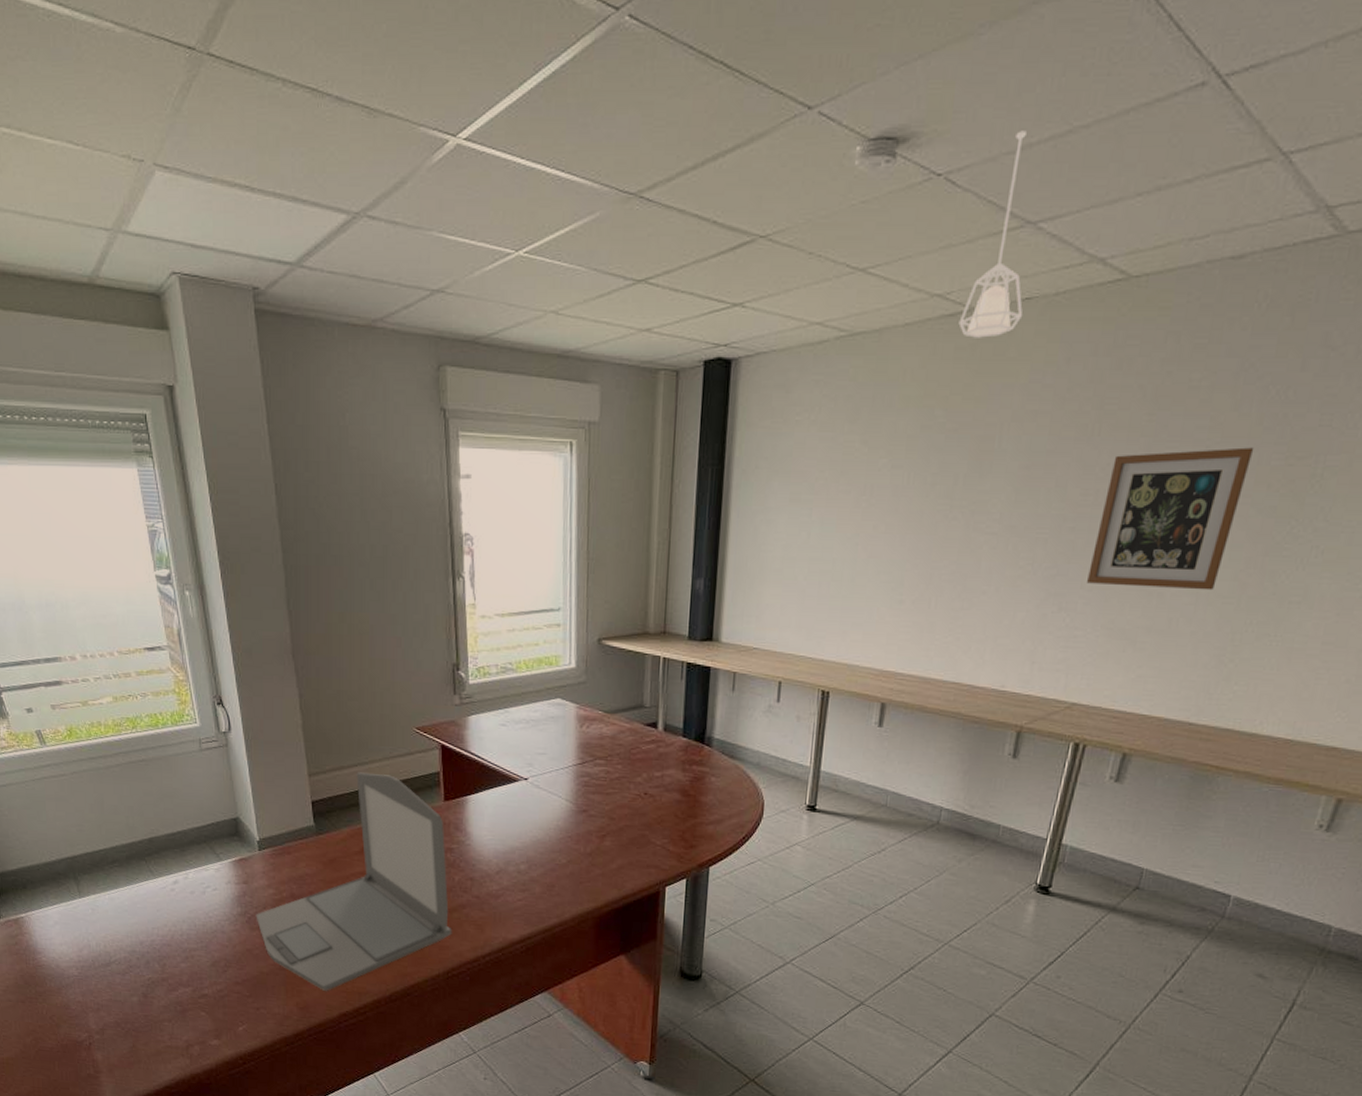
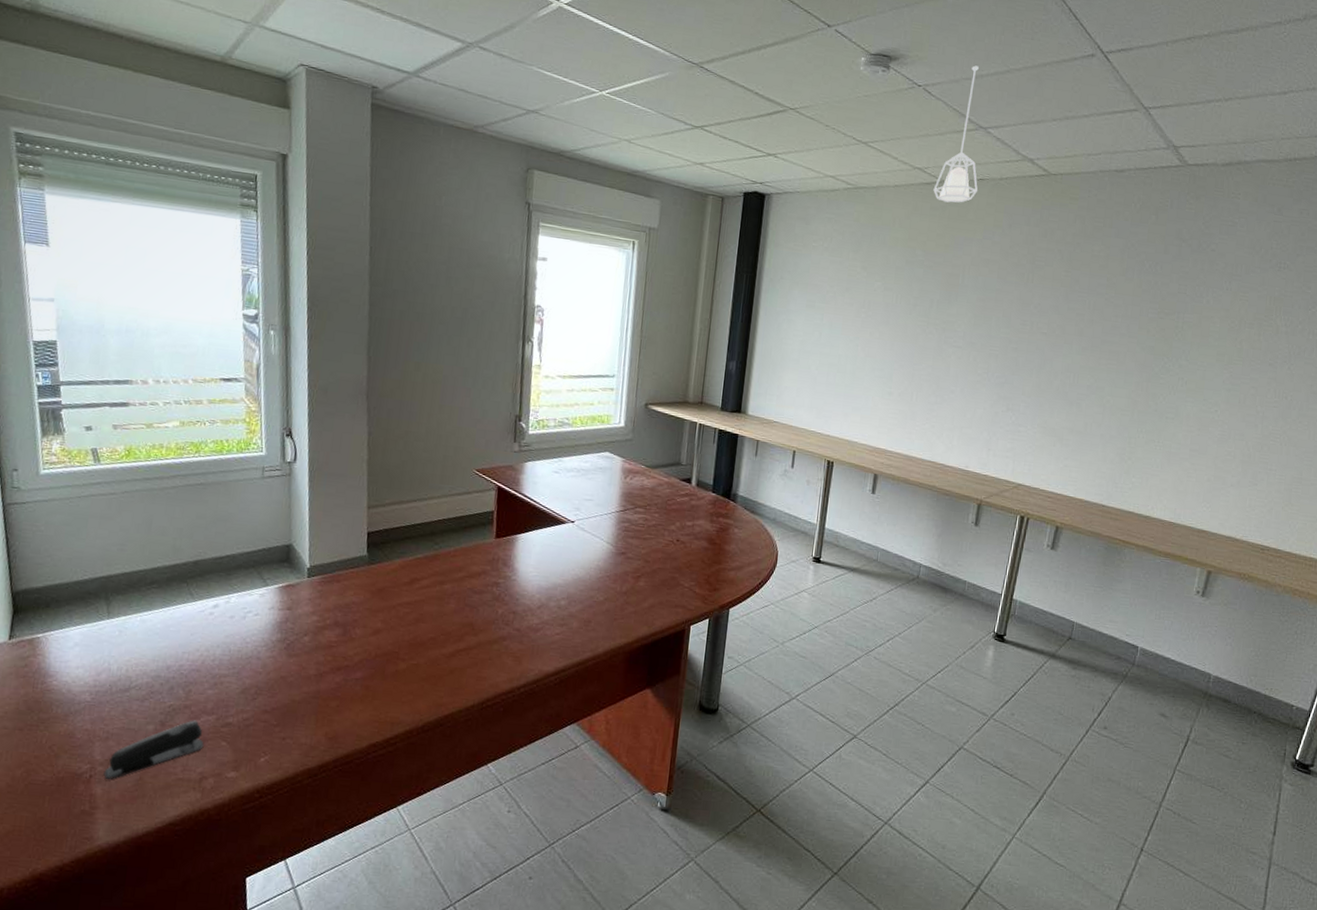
stapler: none [101,992,185,1047] -> present [103,720,204,779]
laptop: present [256,772,452,991] -> none [295,507,493,721]
wall art: present [1086,447,1255,591] -> none [1026,298,1137,404]

